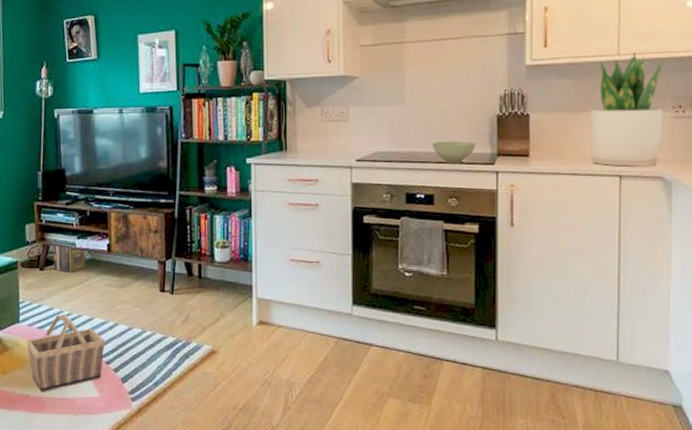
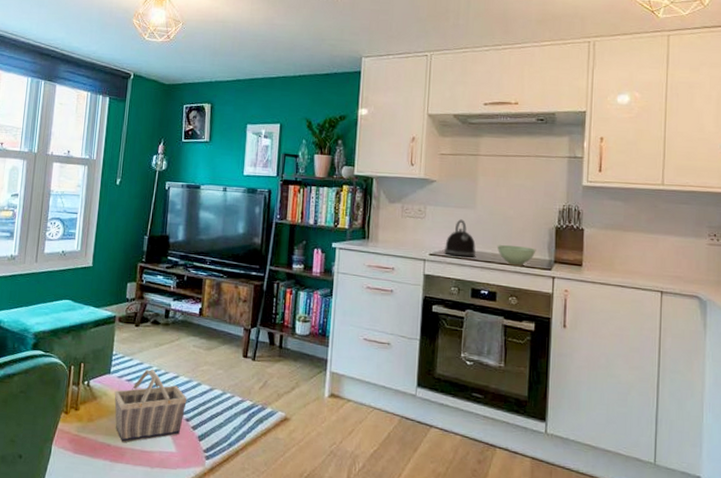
books: present [53,244,86,273] -> none [148,303,179,332]
kettle: none [373,117,409,160] -> present [444,219,477,258]
planter: present [589,51,665,167] -> none [635,183,703,286]

